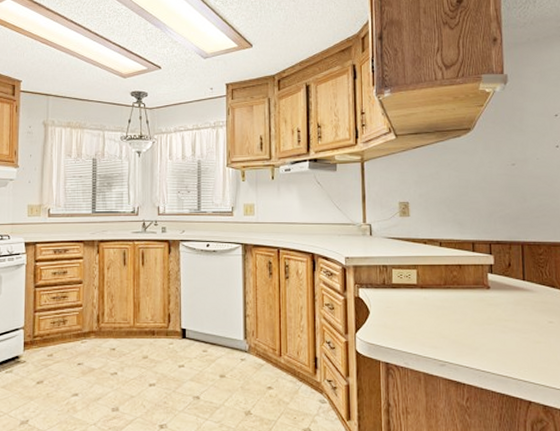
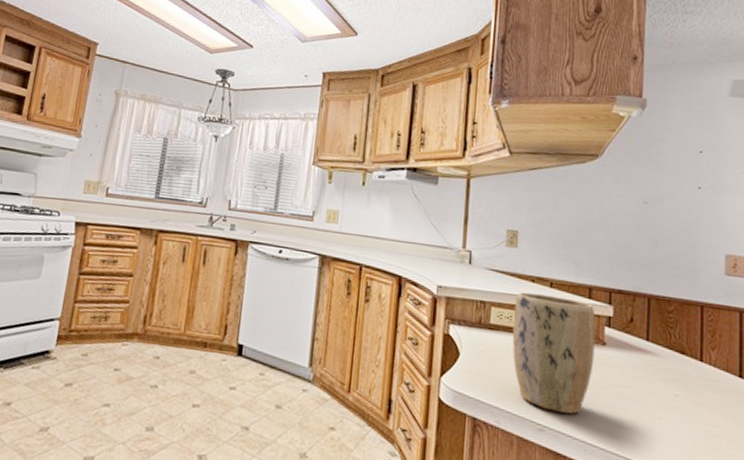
plant pot: none [411,253,481,349] -> present [512,292,596,414]

